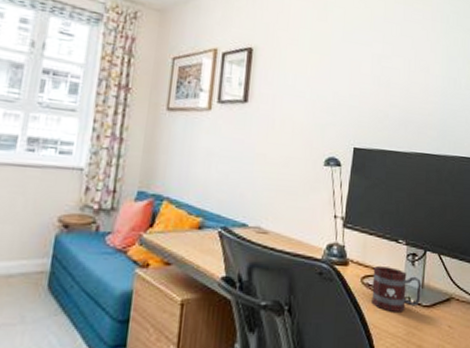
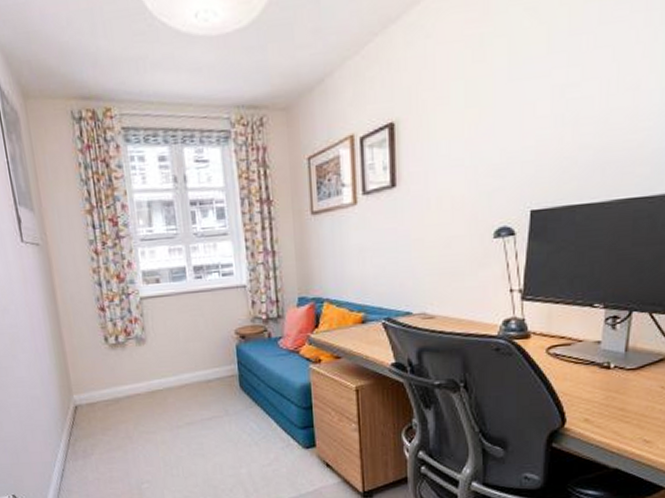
mug: present [371,266,422,312] -> none [560,334,625,379]

